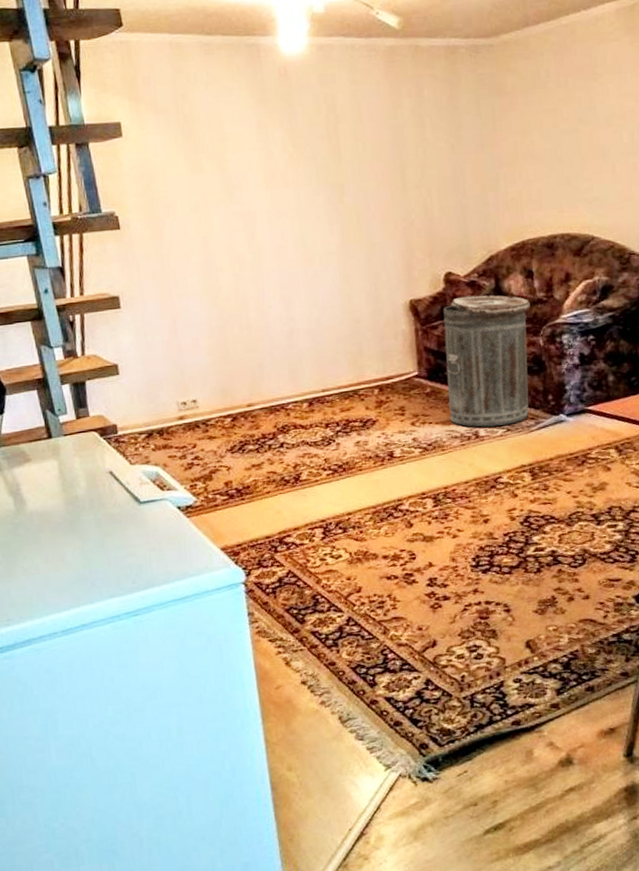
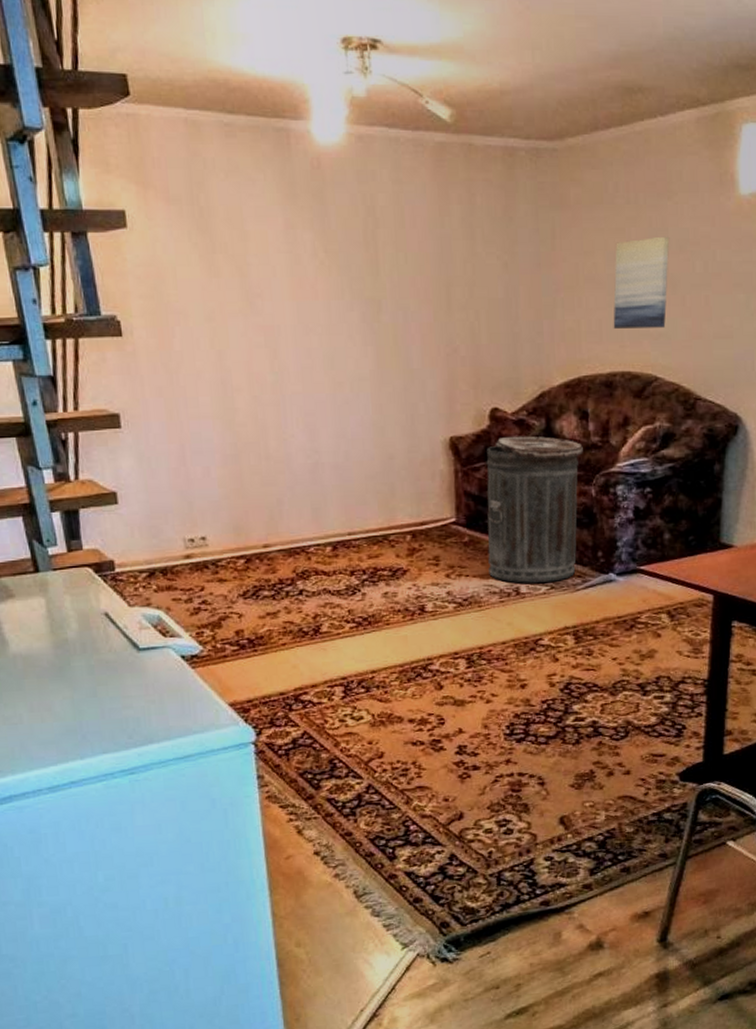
wall art: none [550,112,599,196] -> present [613,236,670,329]

